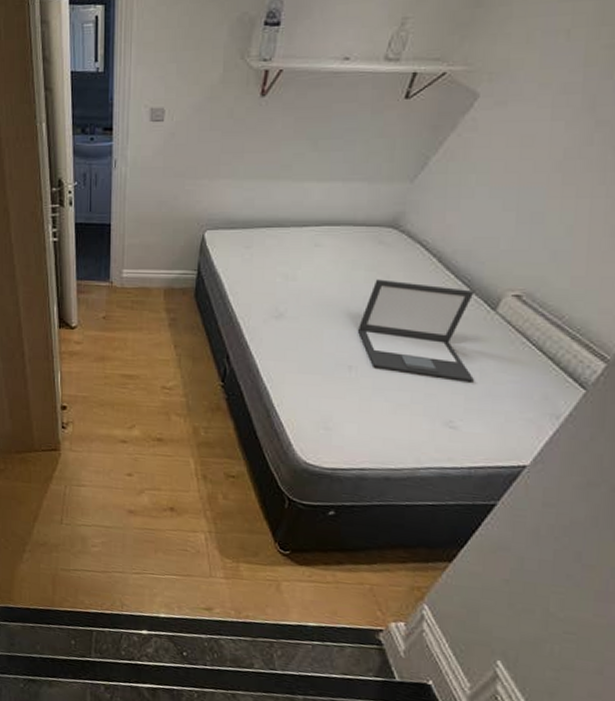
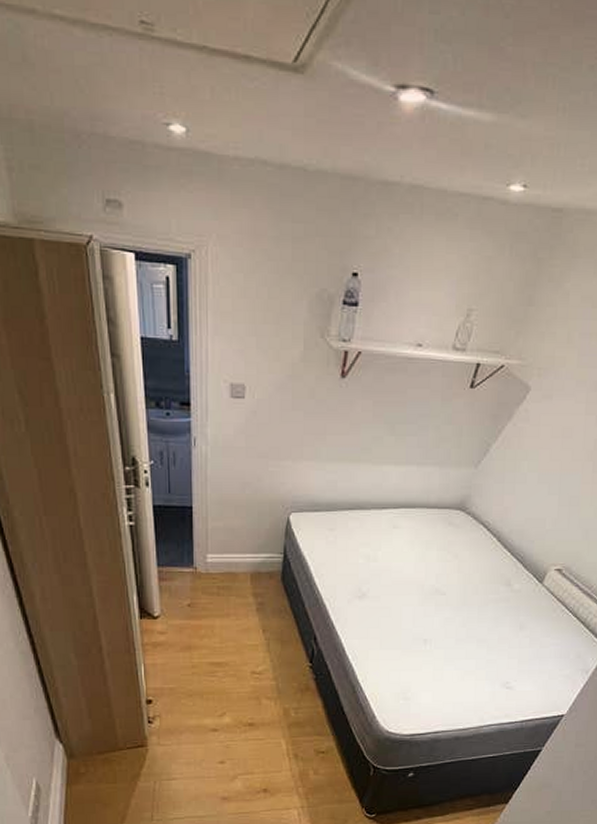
laptop: present [358,279,475,382] -> none [432,558,526,647]

